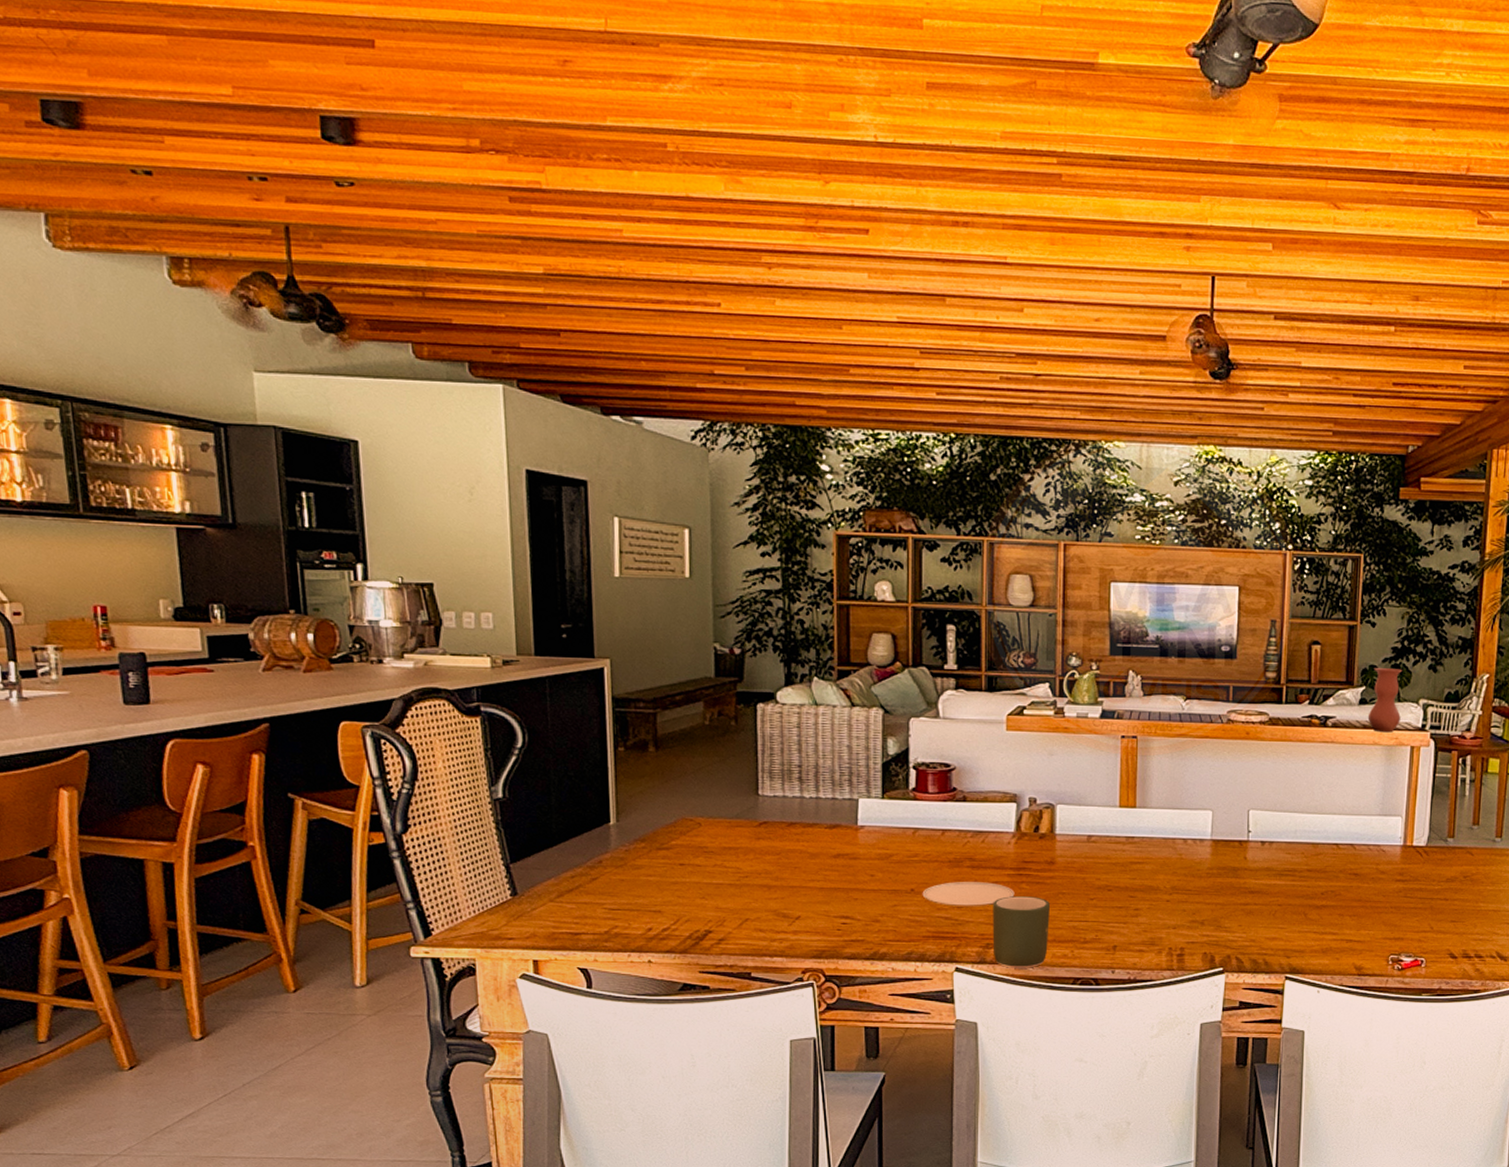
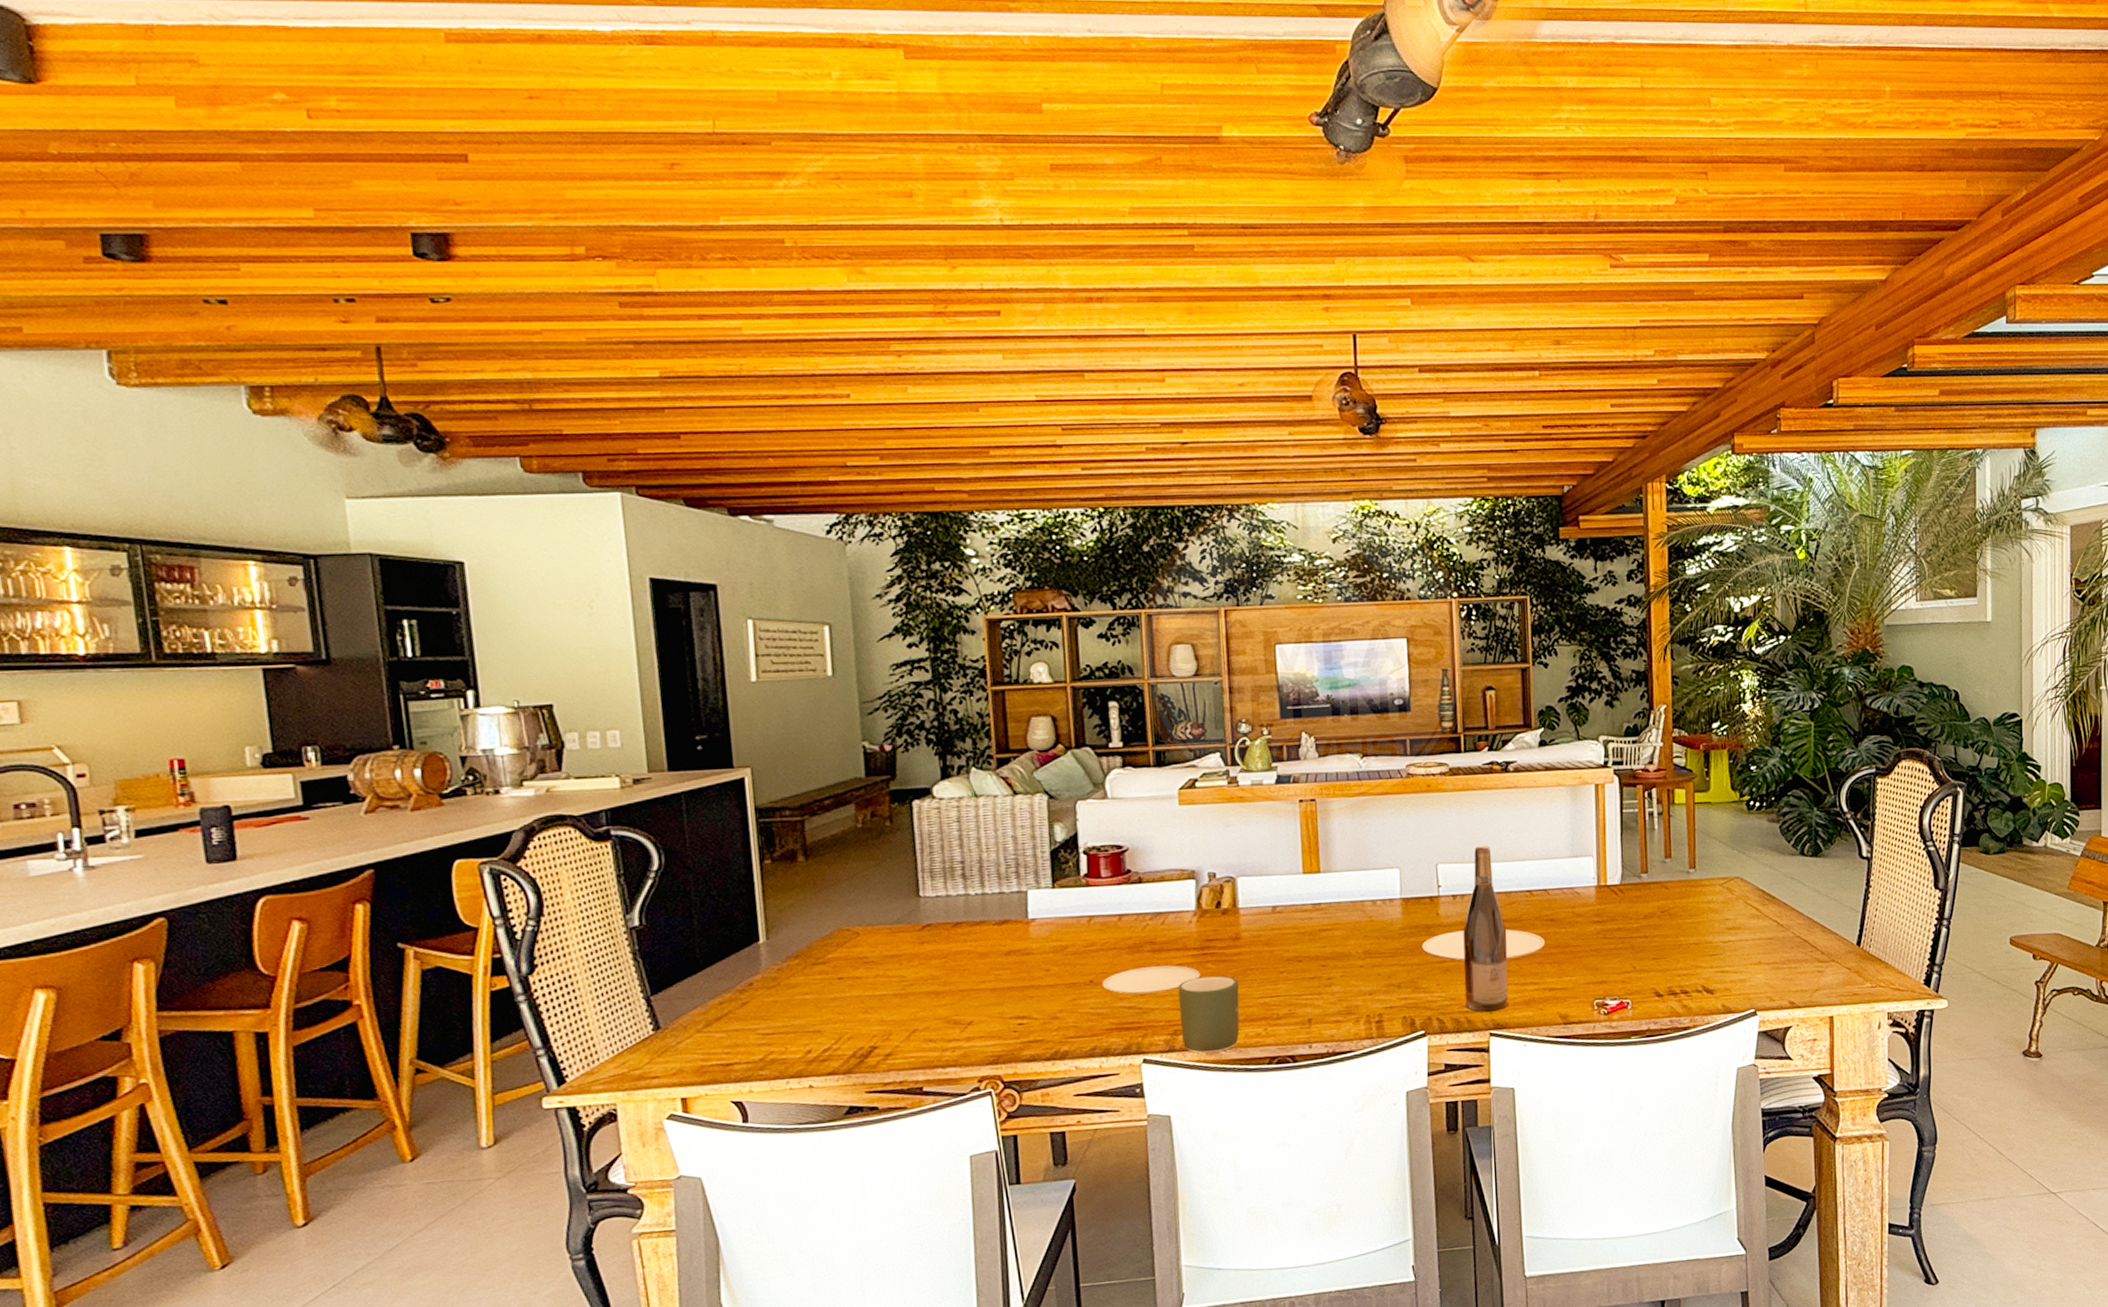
plate: none [1228,876,1347,909] -> present [1422,929,1545,962]
wine bottle: none [1264,796,1311,956] -> present [1463,846,1509,1012]
vase: present [1367,668,1403,733] -> none [1549,707,1582,773]

